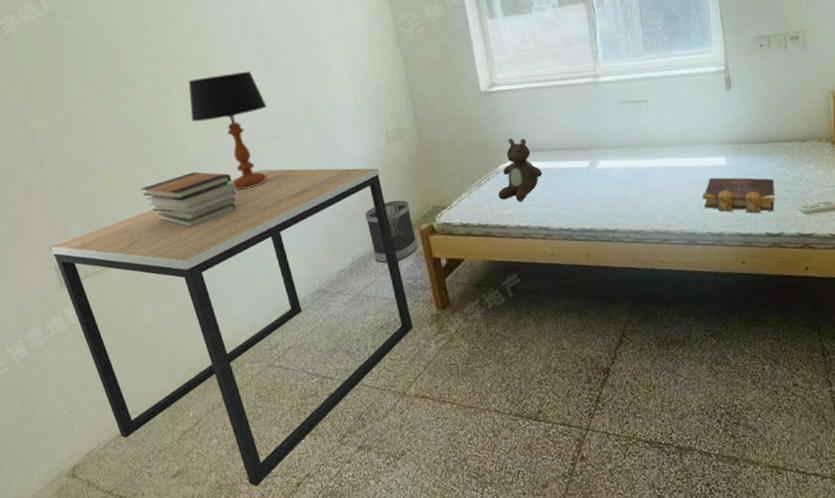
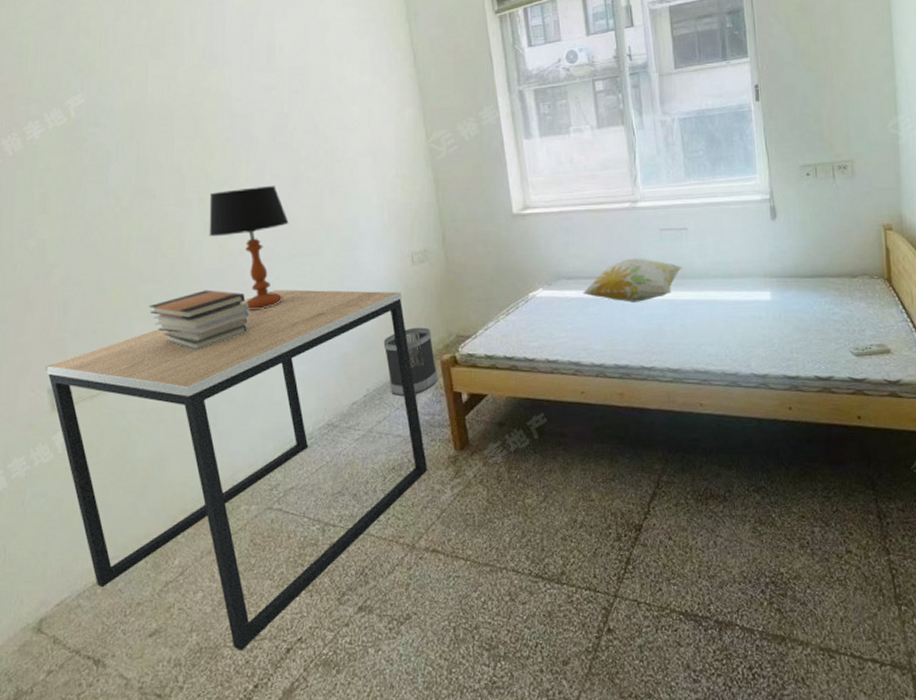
teddy bear: present [498,138,543,201] -> none [526,263,575,333]
decorative pillow: none [549,129,644,171] -> present [582,258,683,302]
book: present [702,177,775,214] -> none [745,313,824,355]

